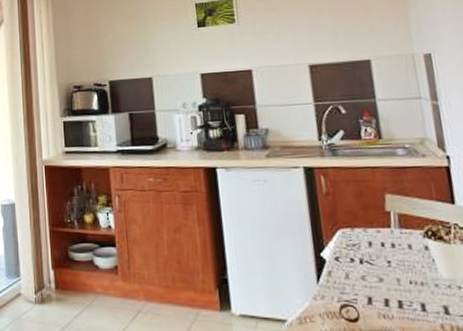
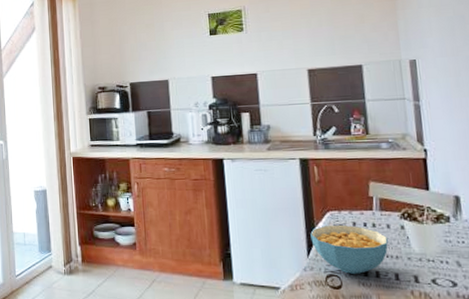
cereal bowl: none [319,244,411,304] -> present [310,224,388,274]

